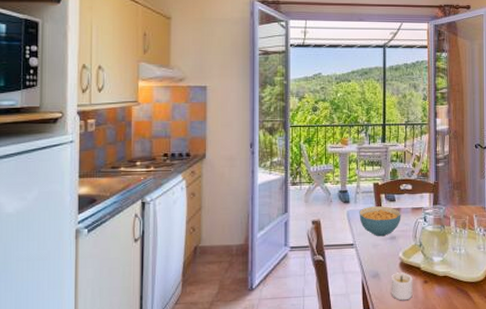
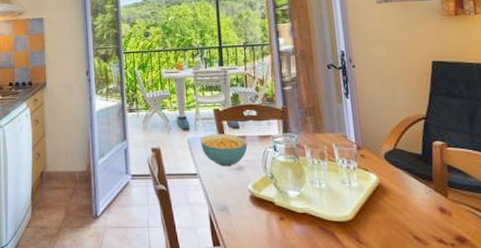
candle: present [392,272,413,301] -> none [242,207,268,238]

